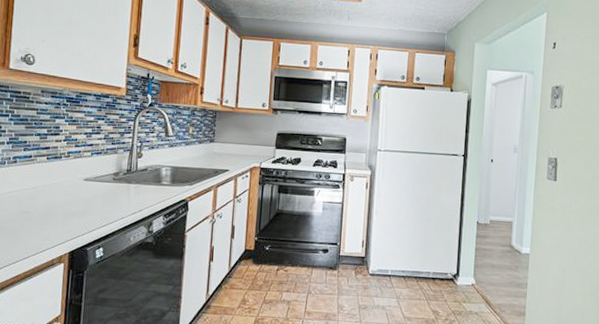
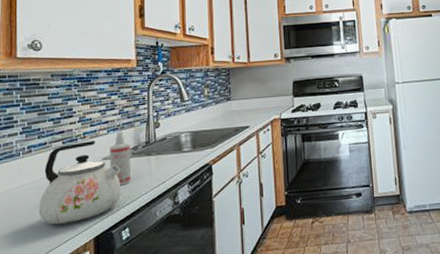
kettle: none [19,160,100,235] -> present [38,141,121,225]
spray bottle: none [91,156,112,208] -> present [110,131,131,185]

